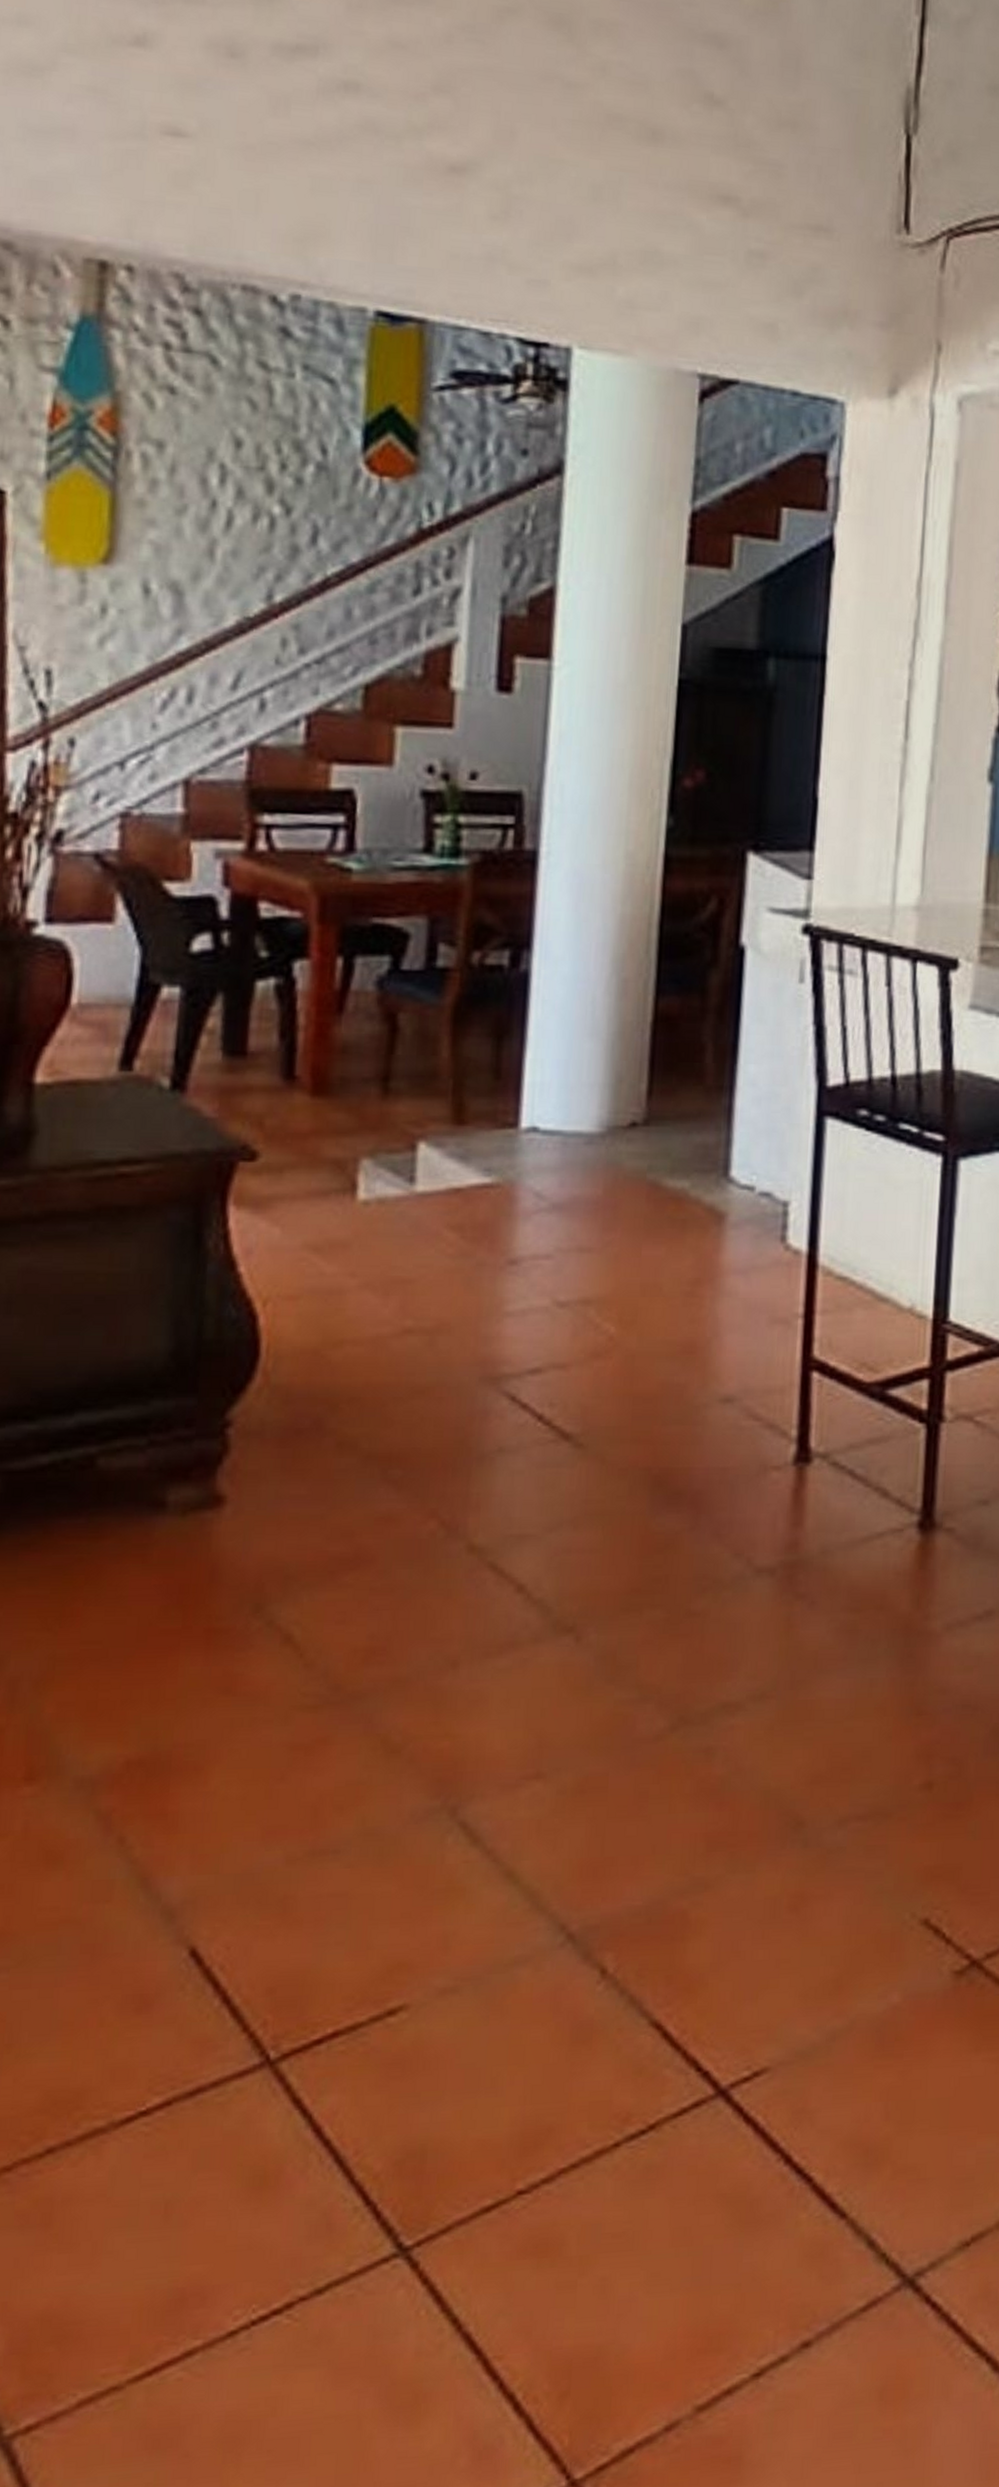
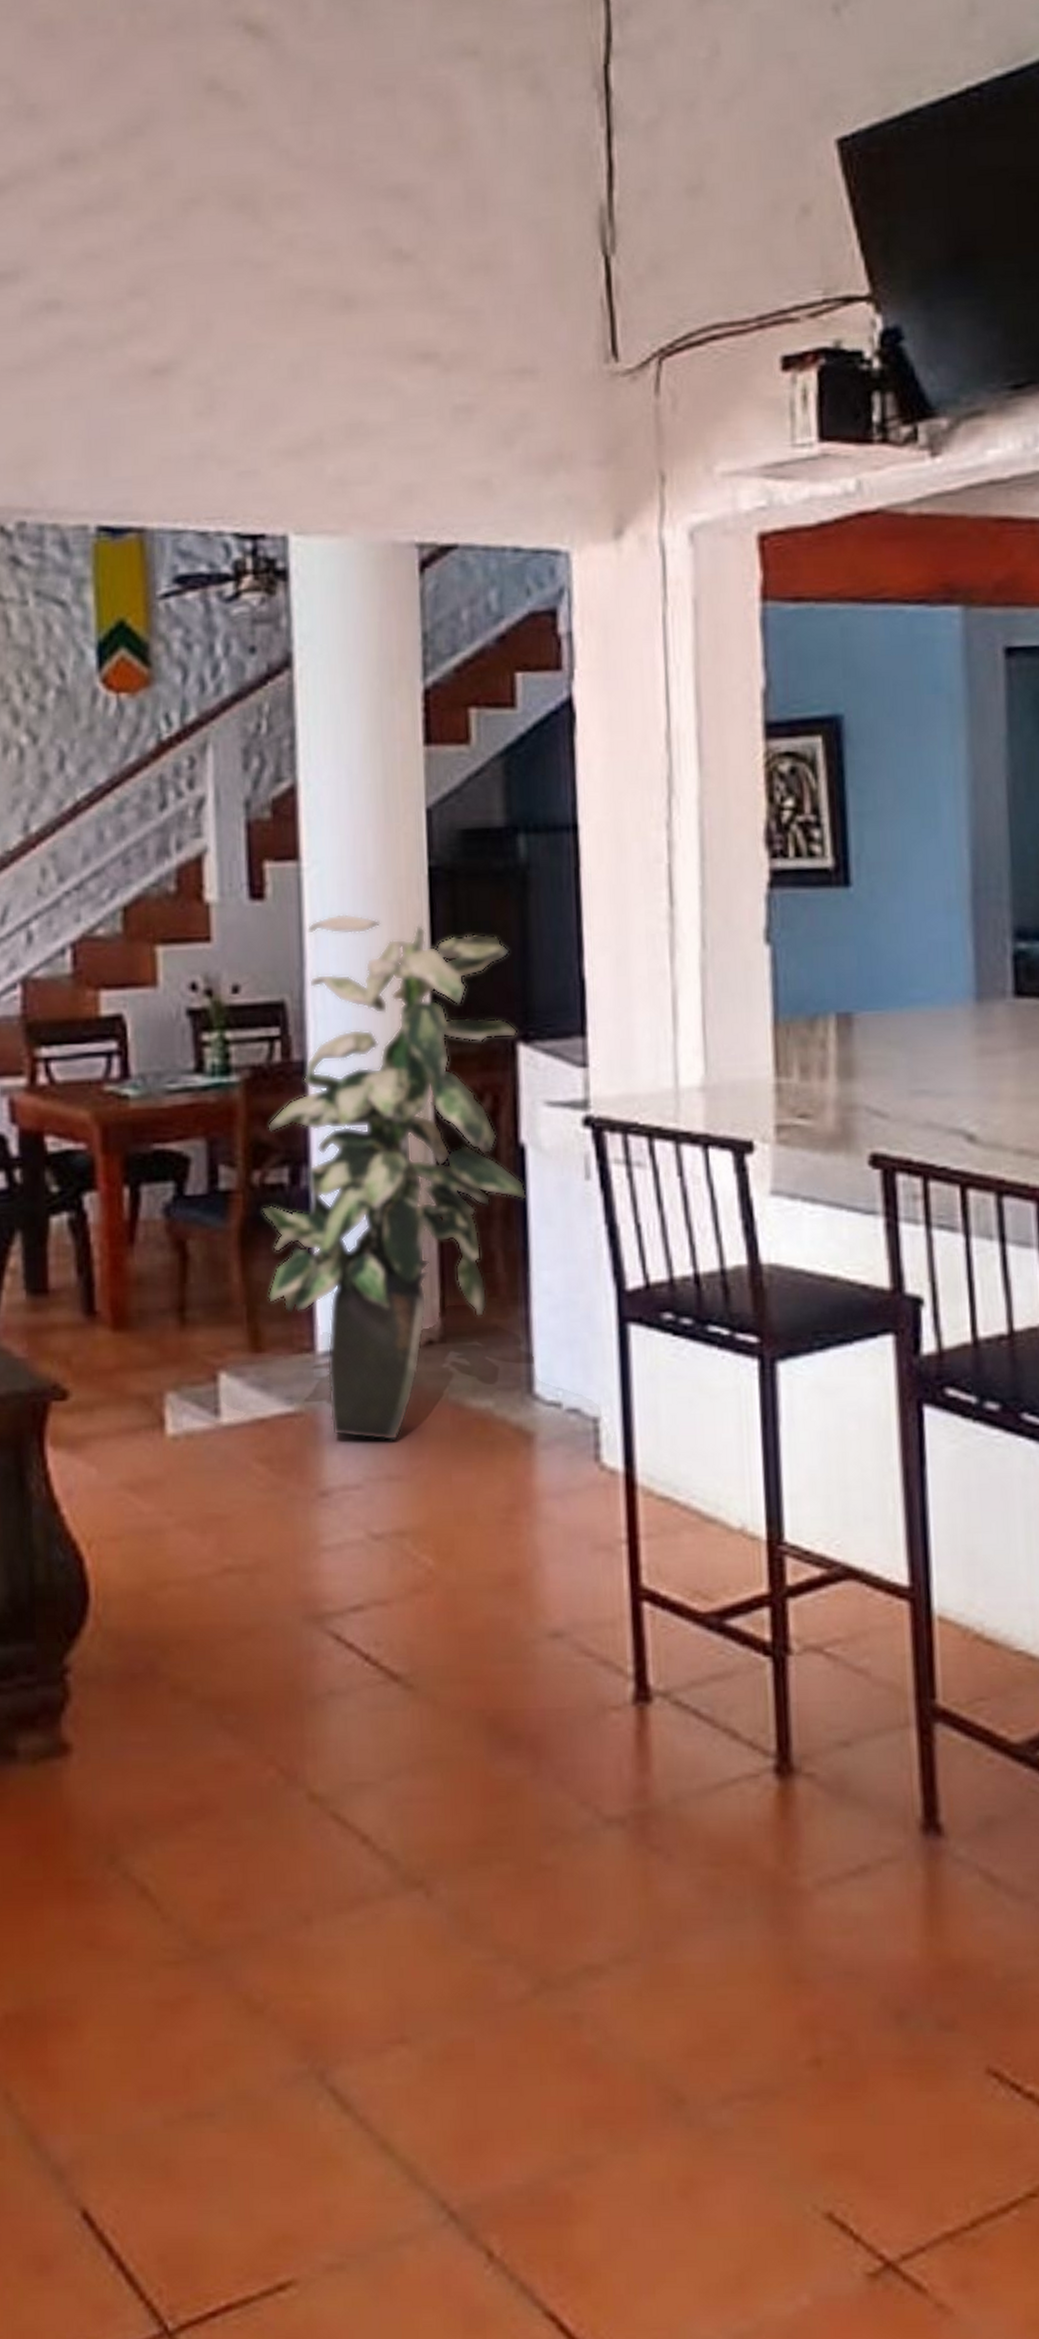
indoor plant: none [475,714,749,1215] -> present [262,914,527,1441]

